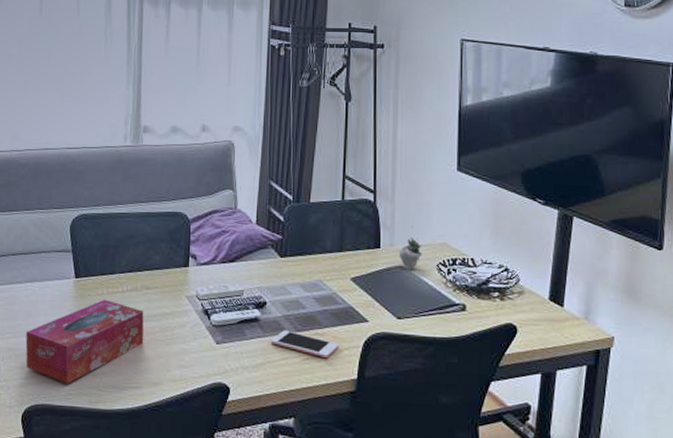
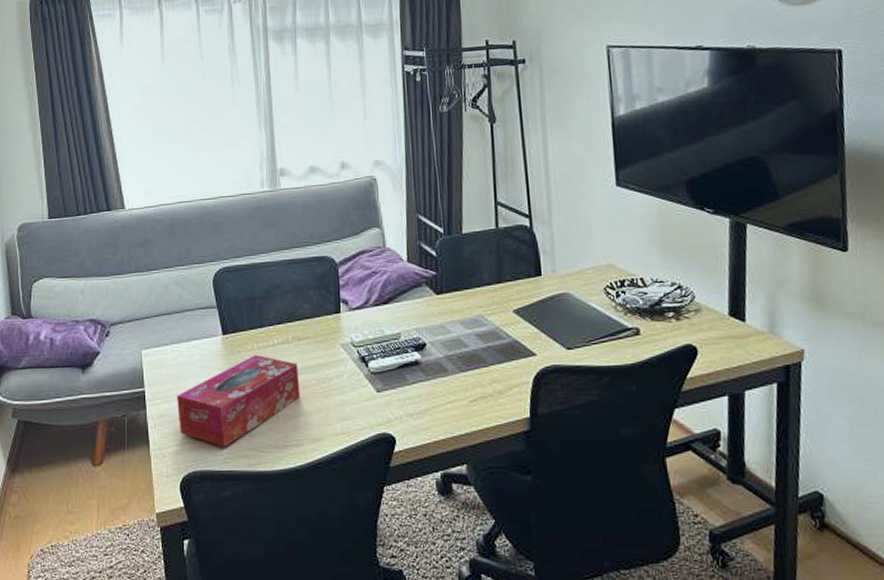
cell phone: present [270,330,339,359] -> none [434,371,508,399]
succulent plant: present [400,226,422,269] -> none [563,249,587,295]

